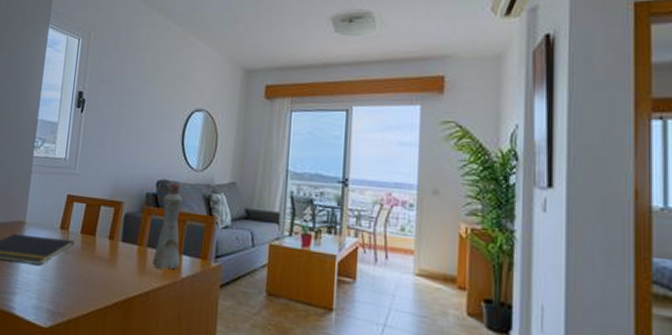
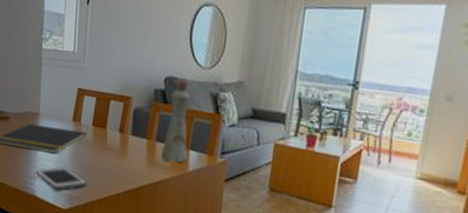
cell phone: none [16,279,73,307] -> present [35,167,87,191]

